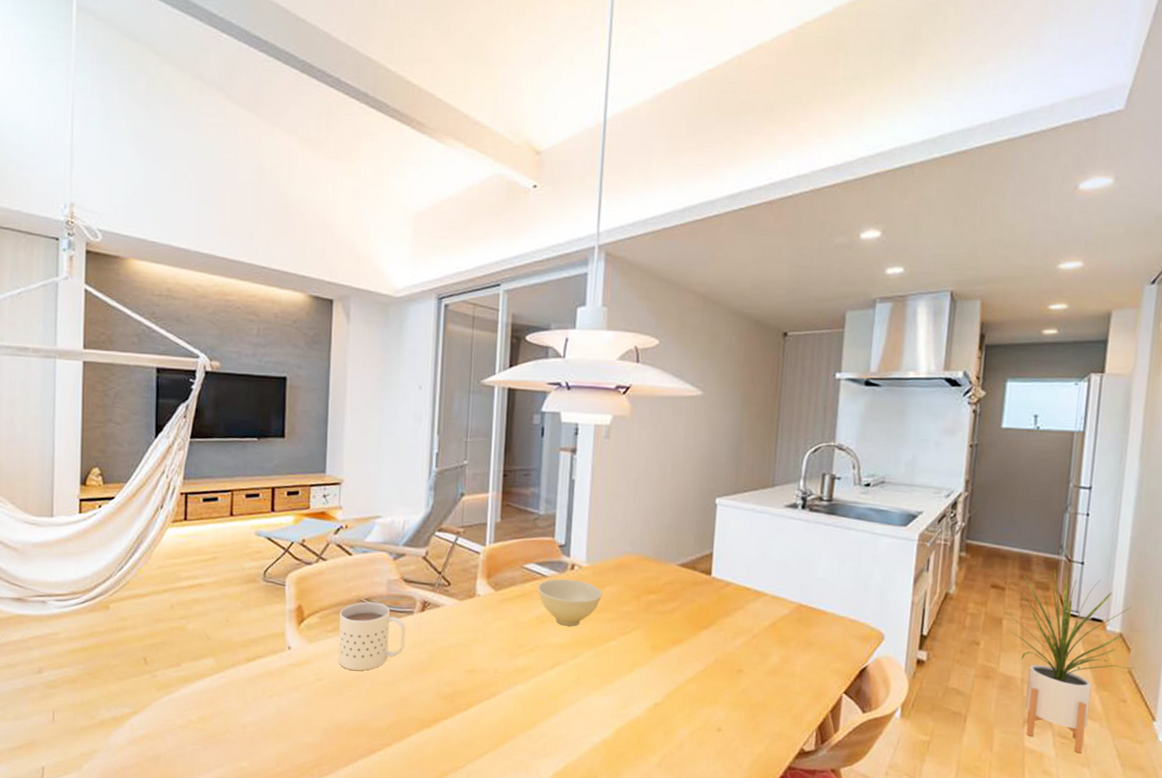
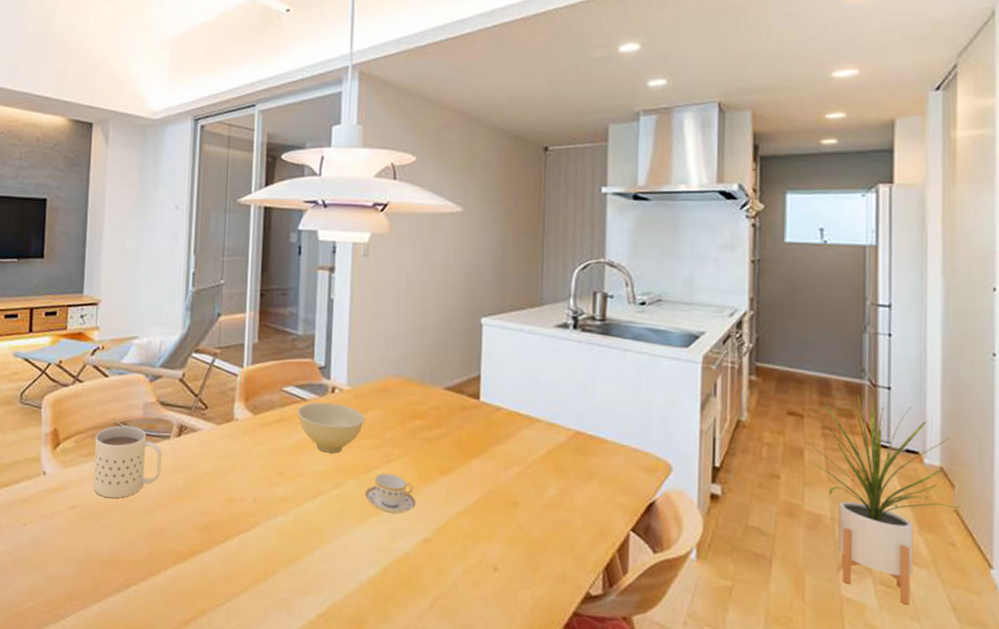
teacup: none [600,644,649,681] -> present [365,473,417,514]

